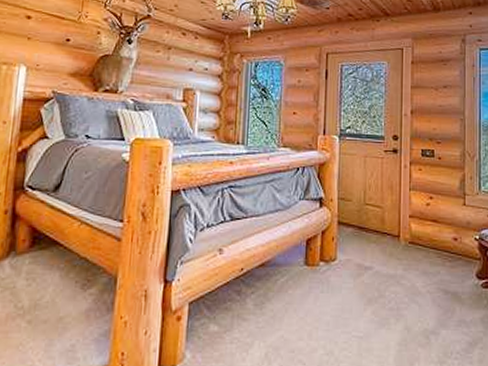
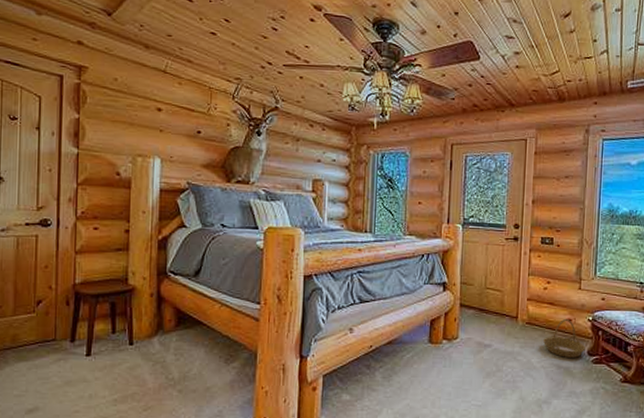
basket: none [428,237,473,281] -> present [543,318,585,358]

